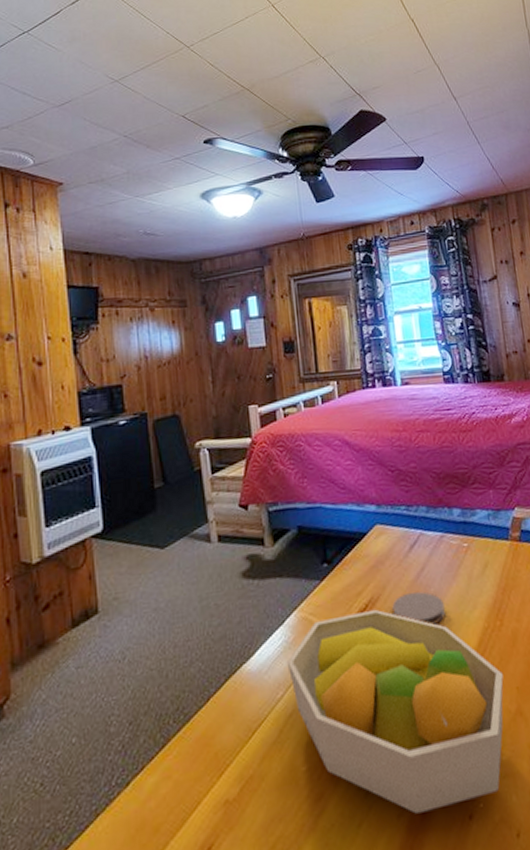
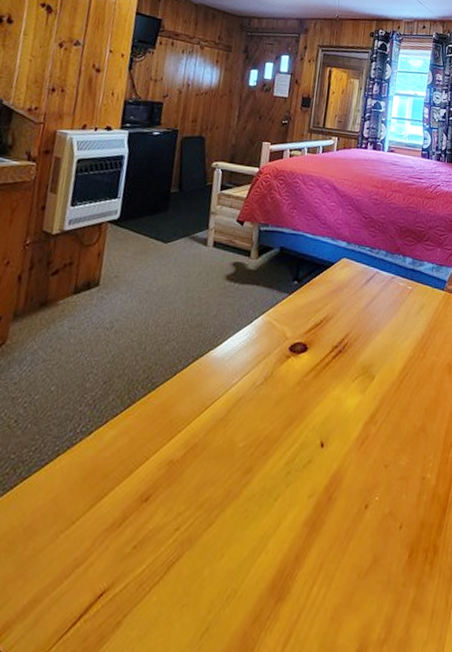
fruit bowl: present [286,609,504,814] -> none [246,325,417,497]
coaster: present [392,591,445,625] -> none [341,318,383,347]

